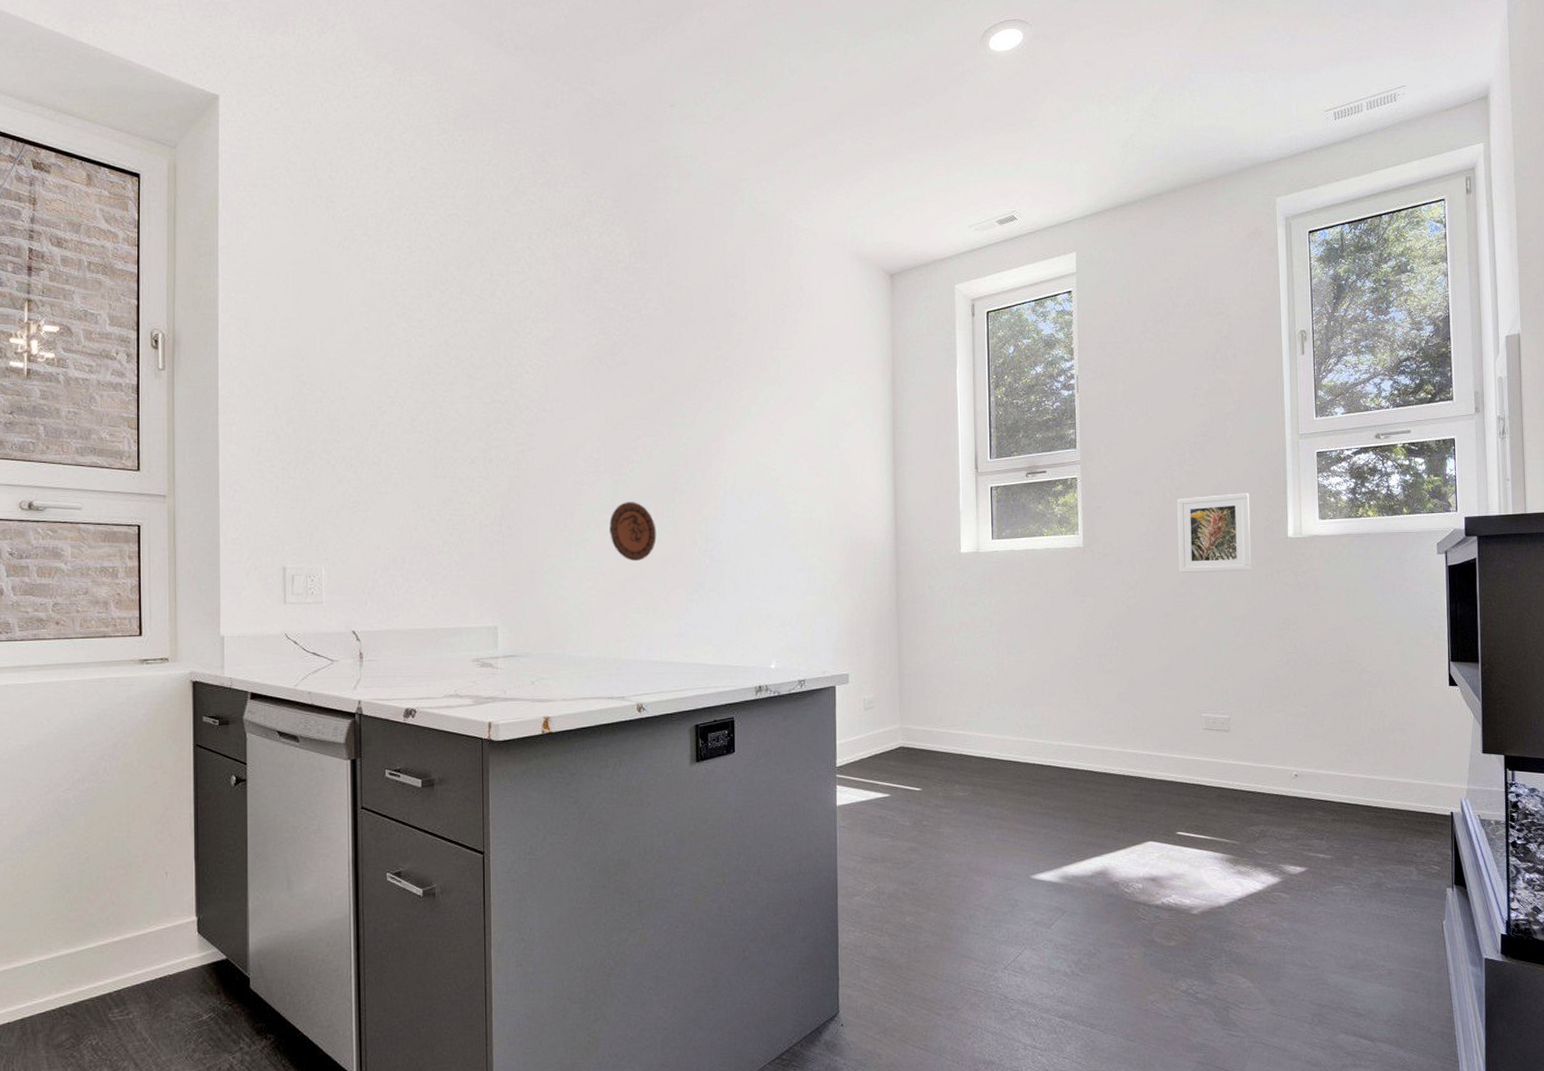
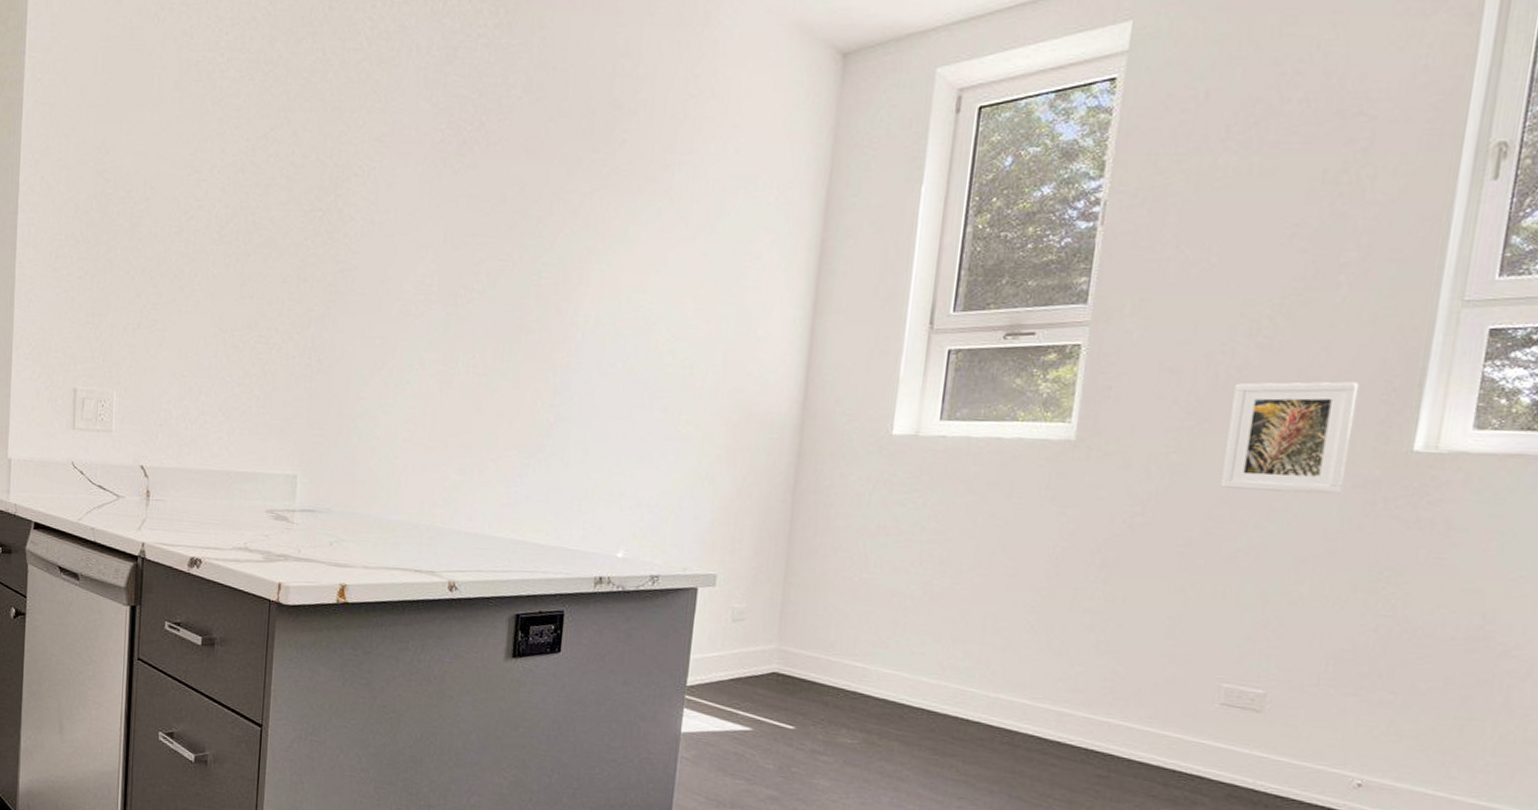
decorative plate: present [609,502,657,562] -> none [436,339,493,413]

